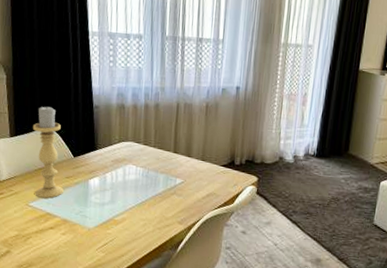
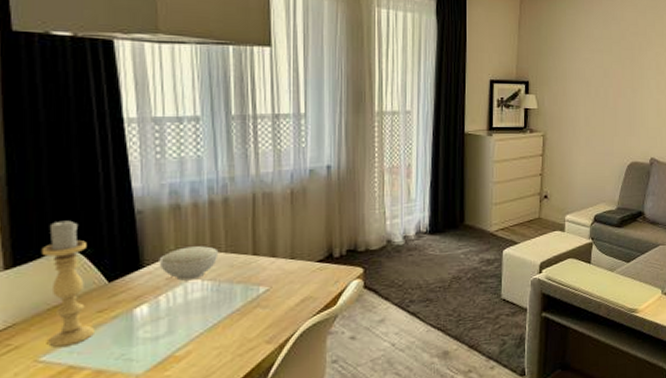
bowl: none [107,138,150,165] -> present [159,246,219,281]

